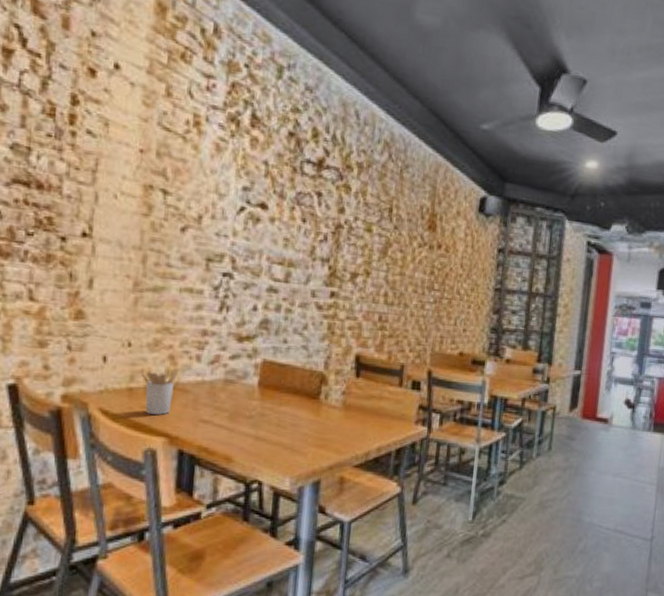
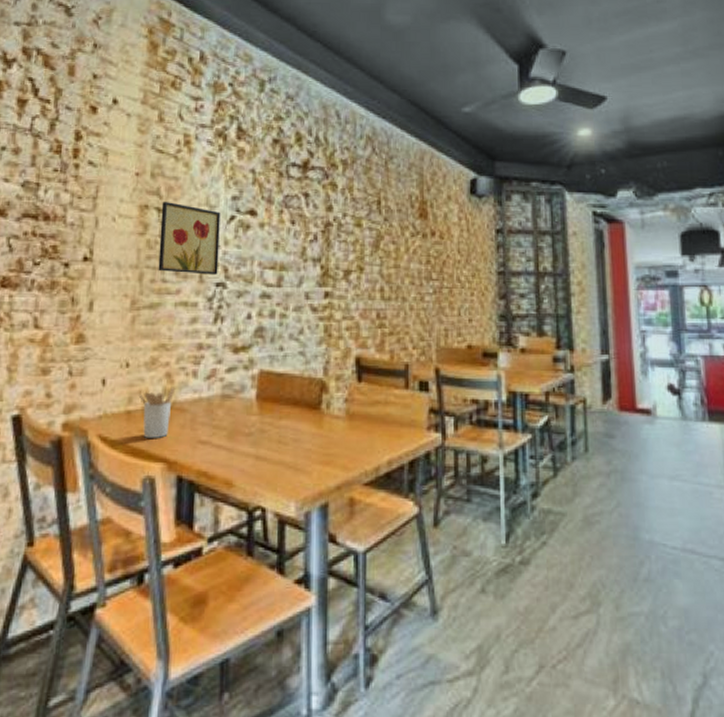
wall art: none [162,184,230,265] -> present [158,202,221,275]

